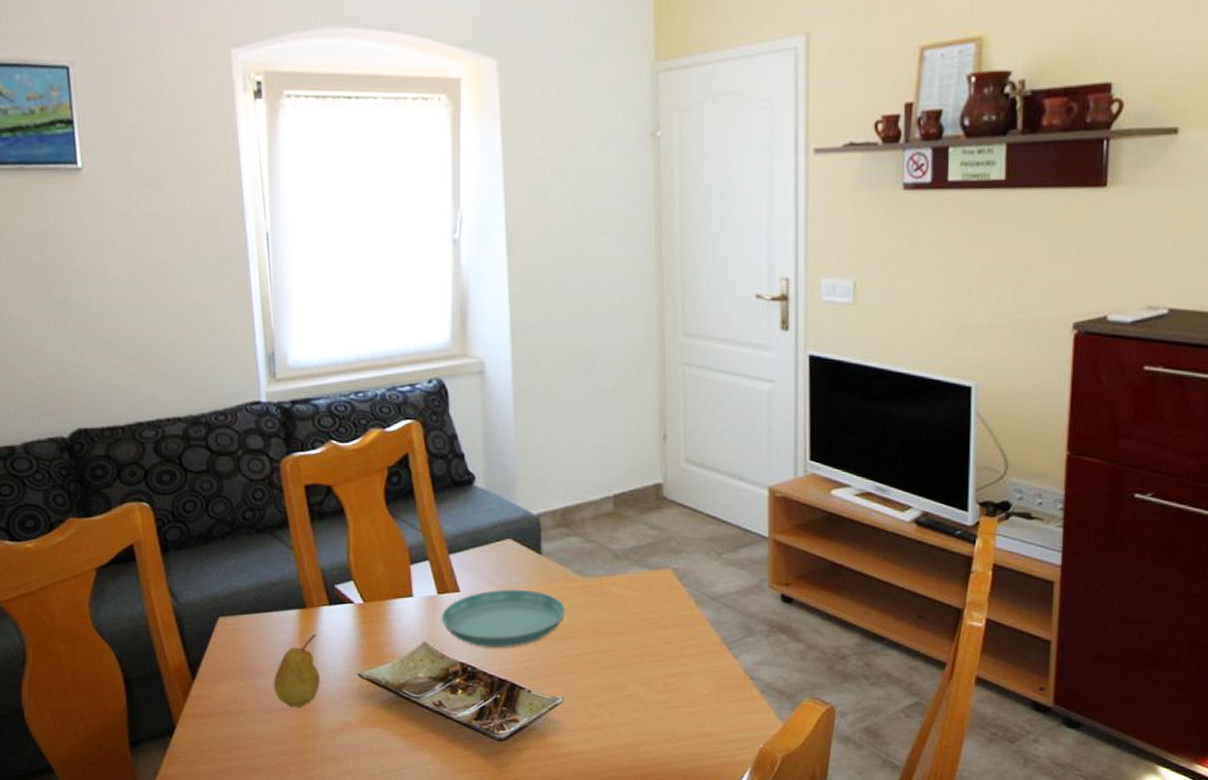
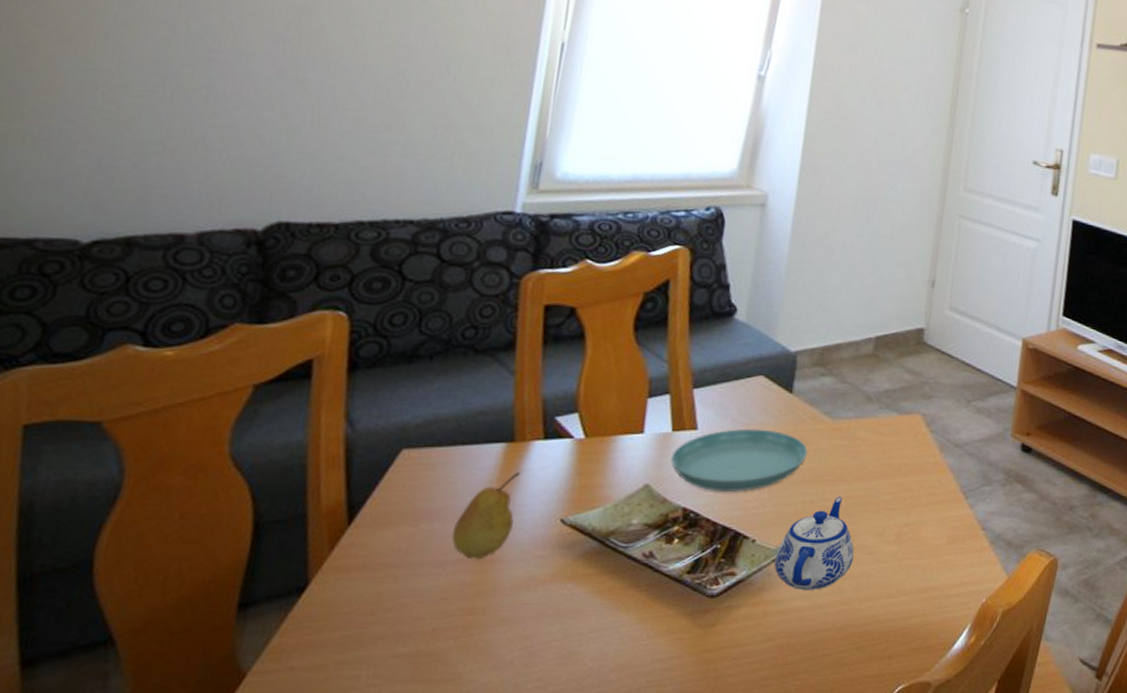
teapot: none [552,650,625,735] -> present [774,497,854,590]

